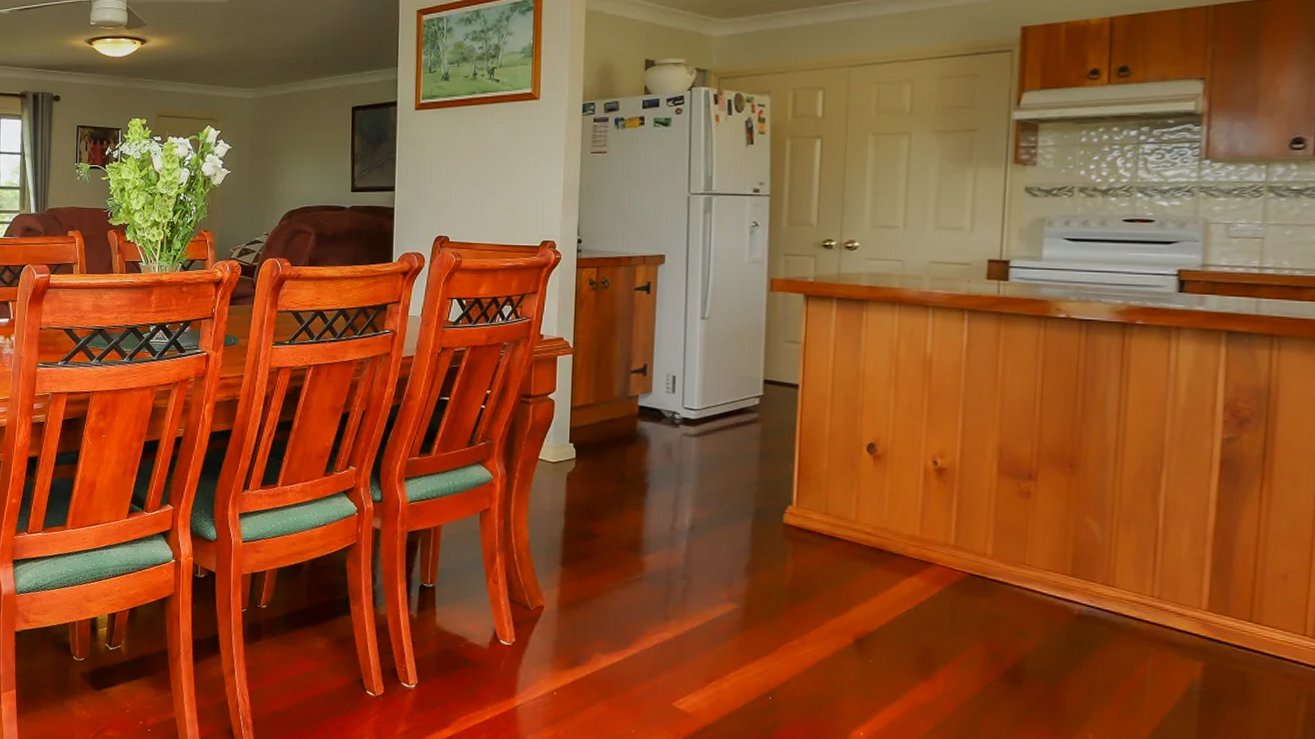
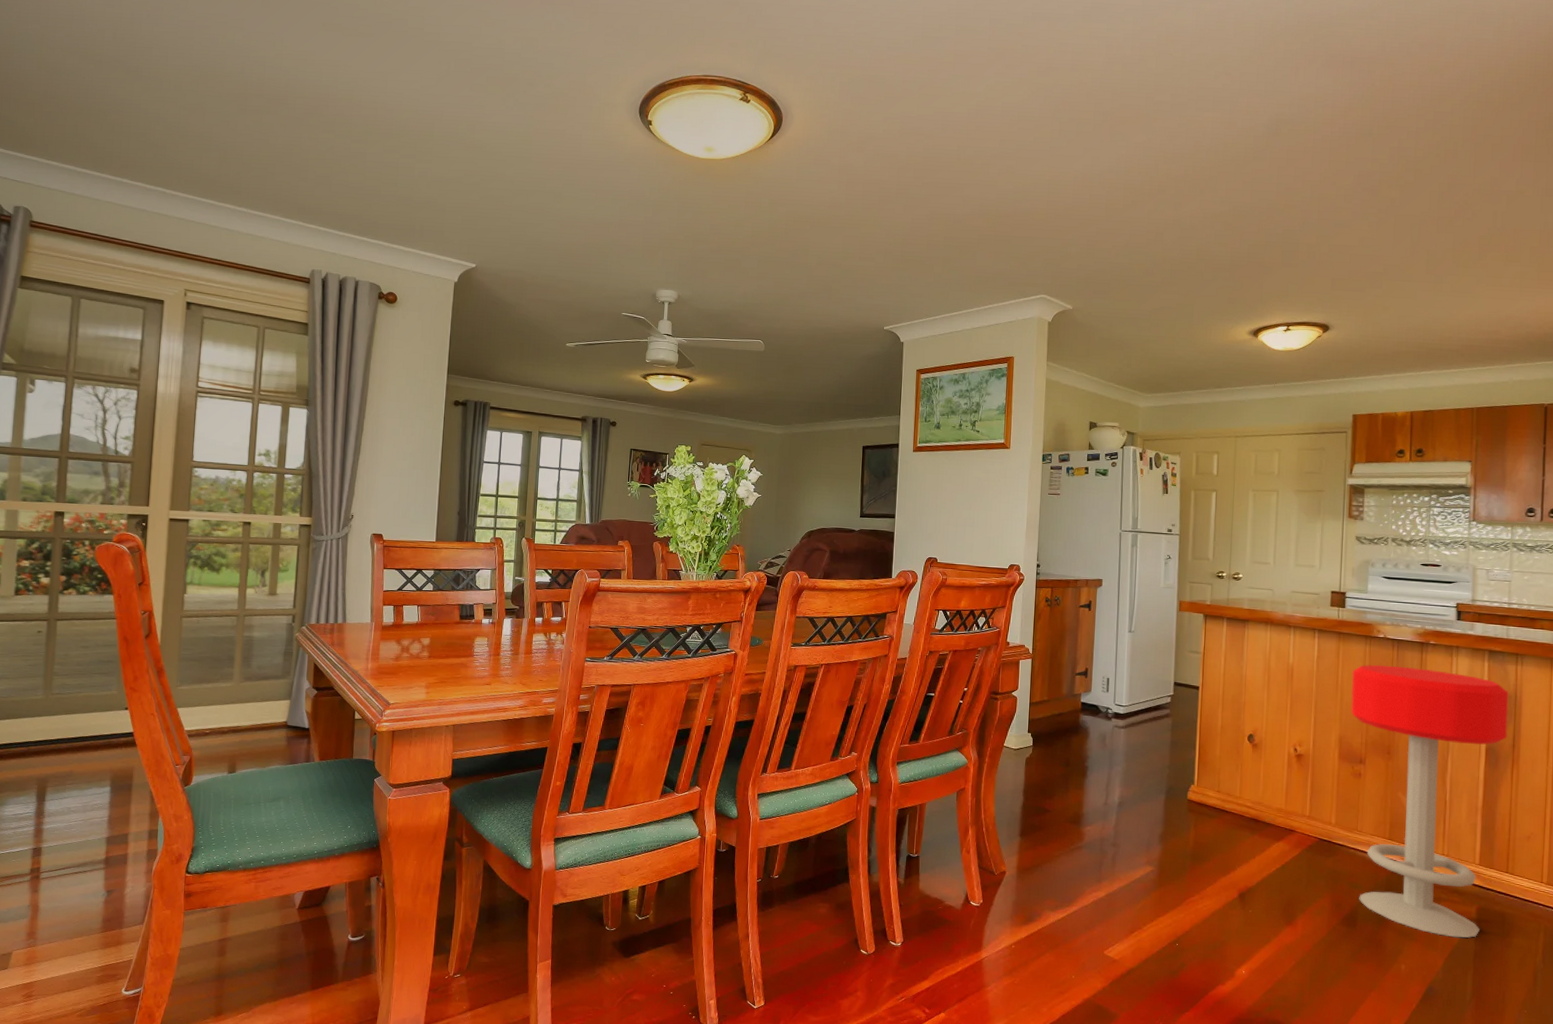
bar stool: none [1016,352,1258,703] -> present [1351,664,1509,938]

